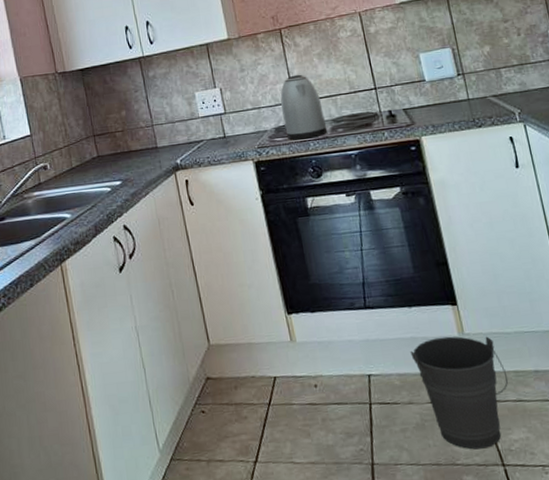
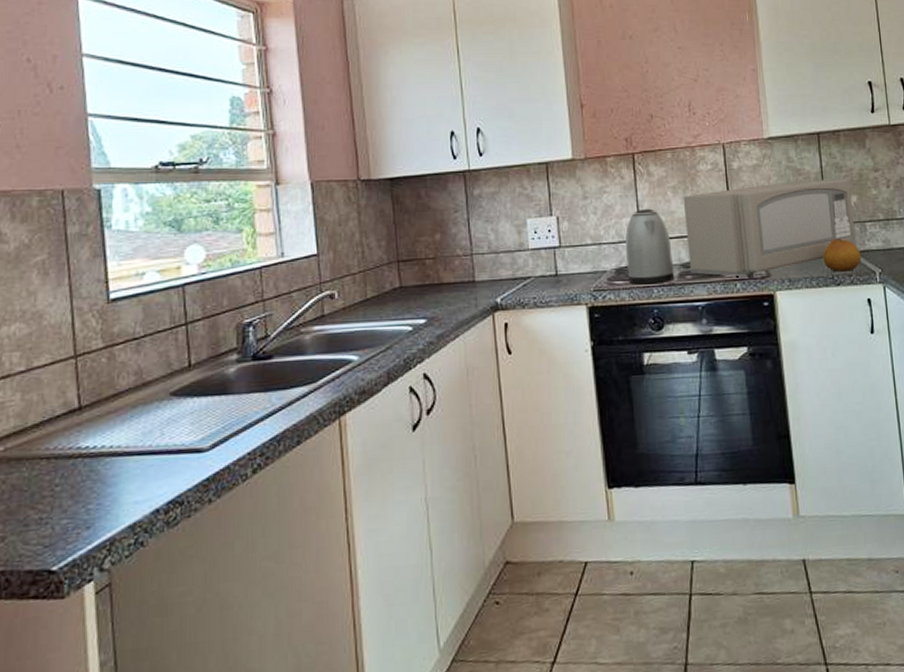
microwave: none [328,31,494,129] -> present [683,178,857,280]
bucket: present [410,336,509,450] -> none [740,518,840,647]
fruit: none [462,85,500,115] -> present [823,238,861,272]

